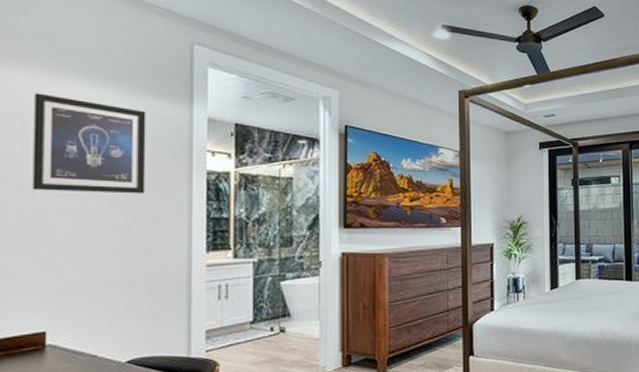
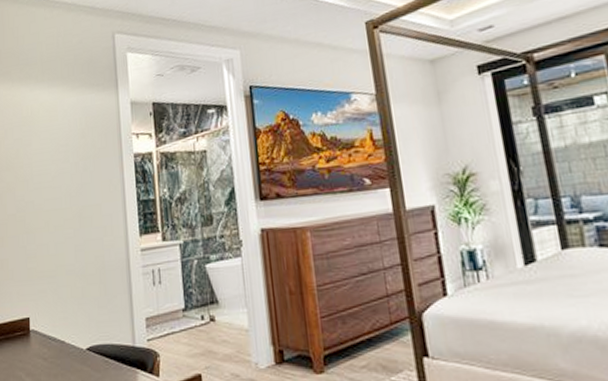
wall art: present [32,93,146,194] -> none [11,102,89,188]

